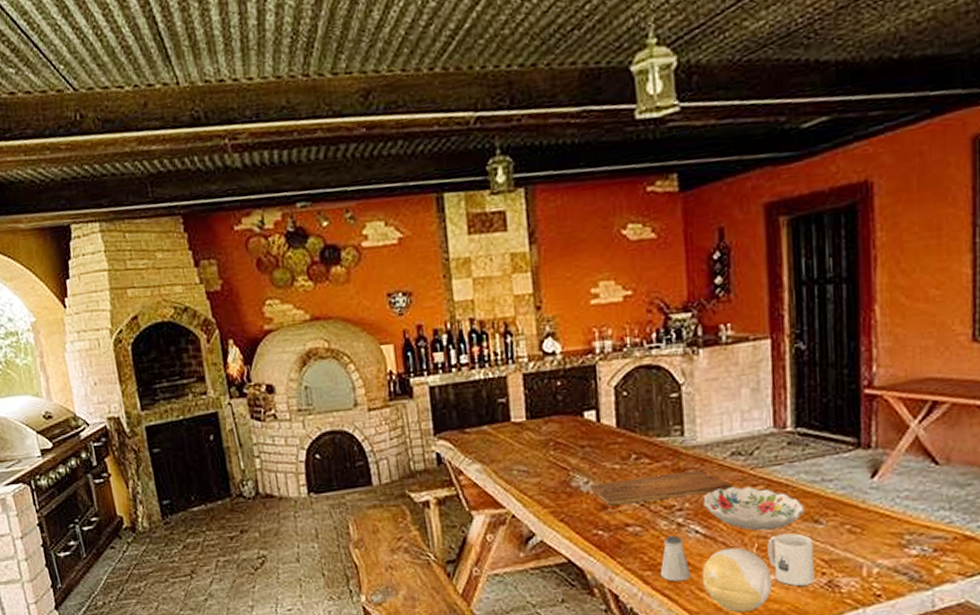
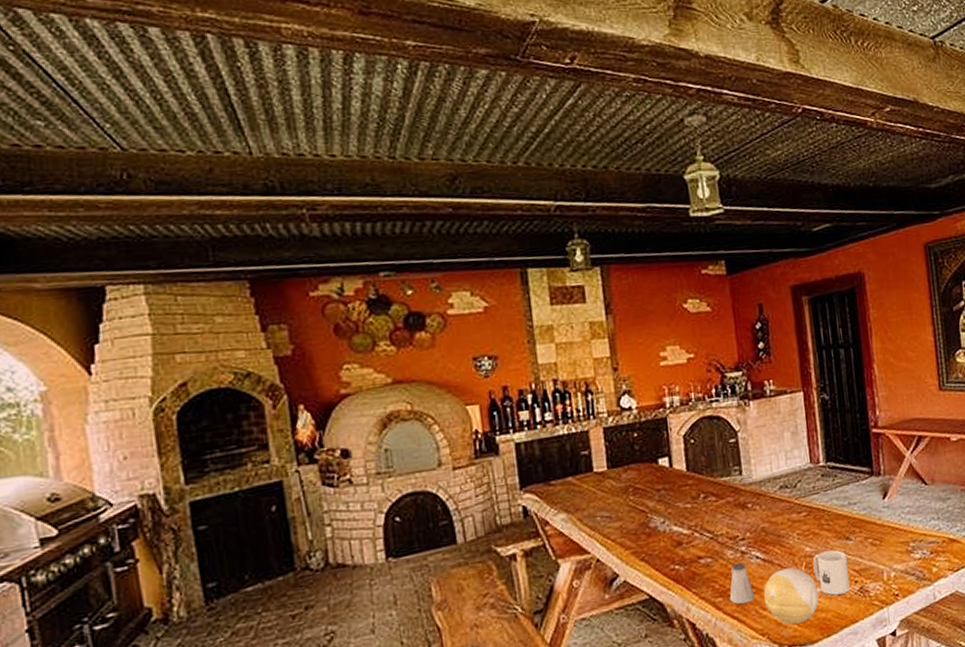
cutting board: present [589,469,733,505] -> none [666,503,783,541]
decorative bowl: present [703,486,804,531] -> none [760,514,838,552]

